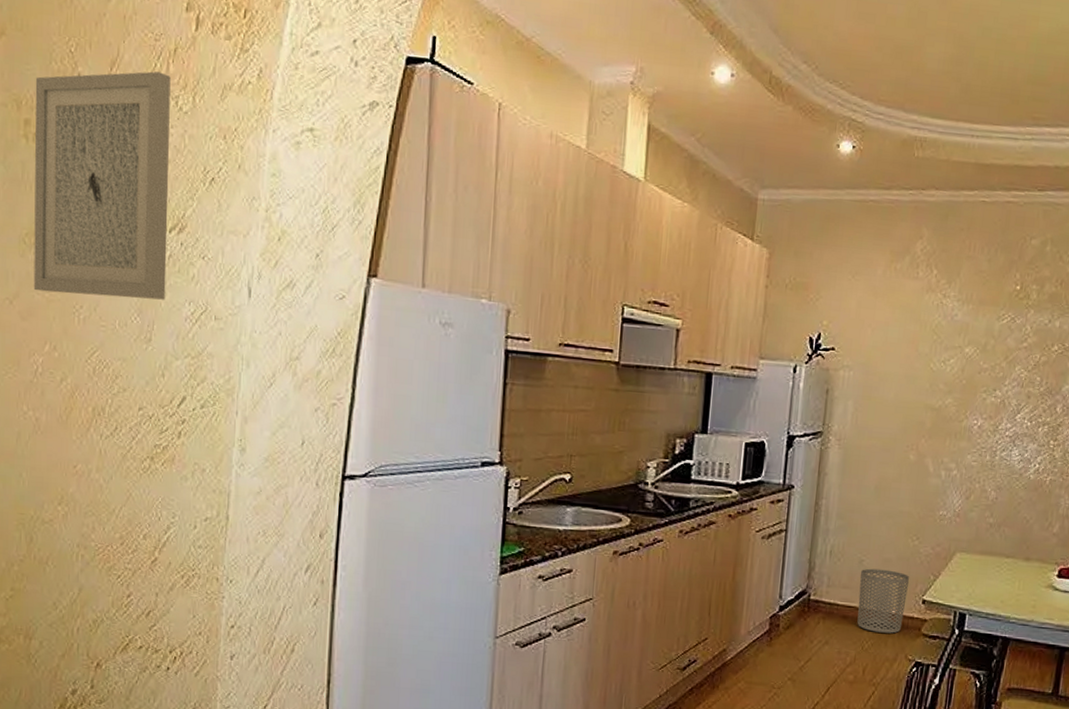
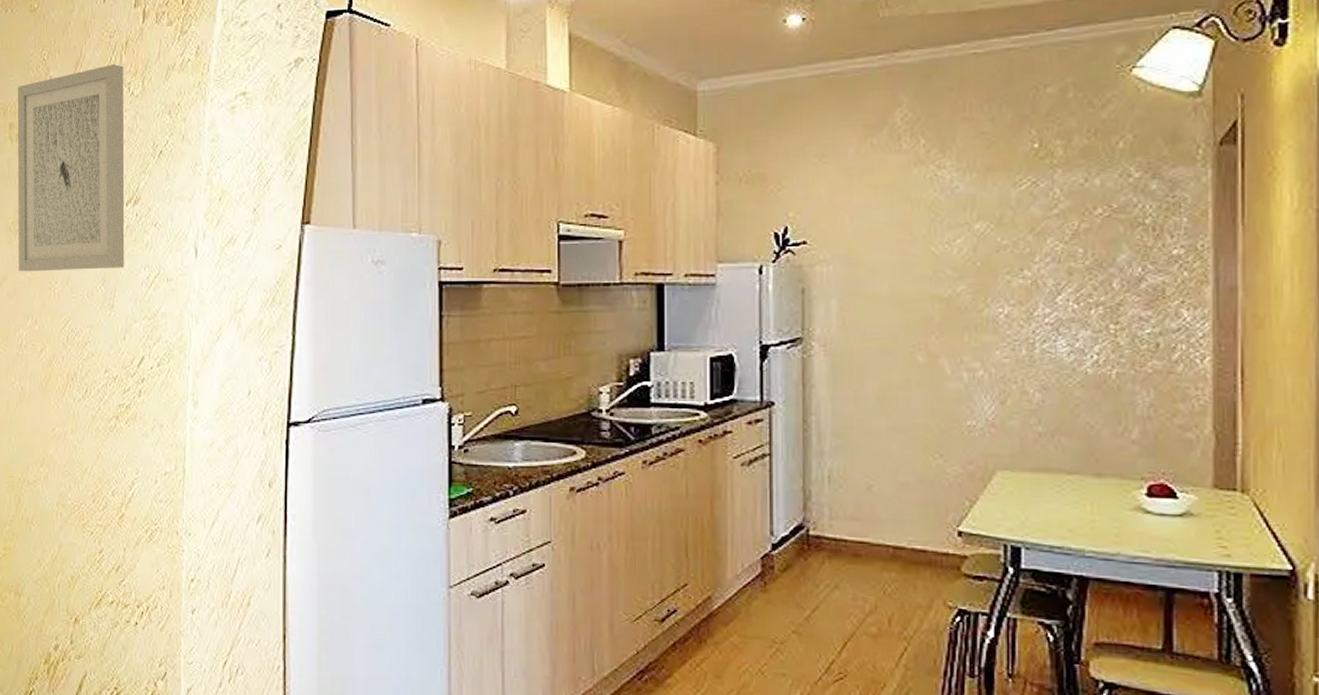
waste bin: present [857,568,909,634] -> none [870,495,936,574]

